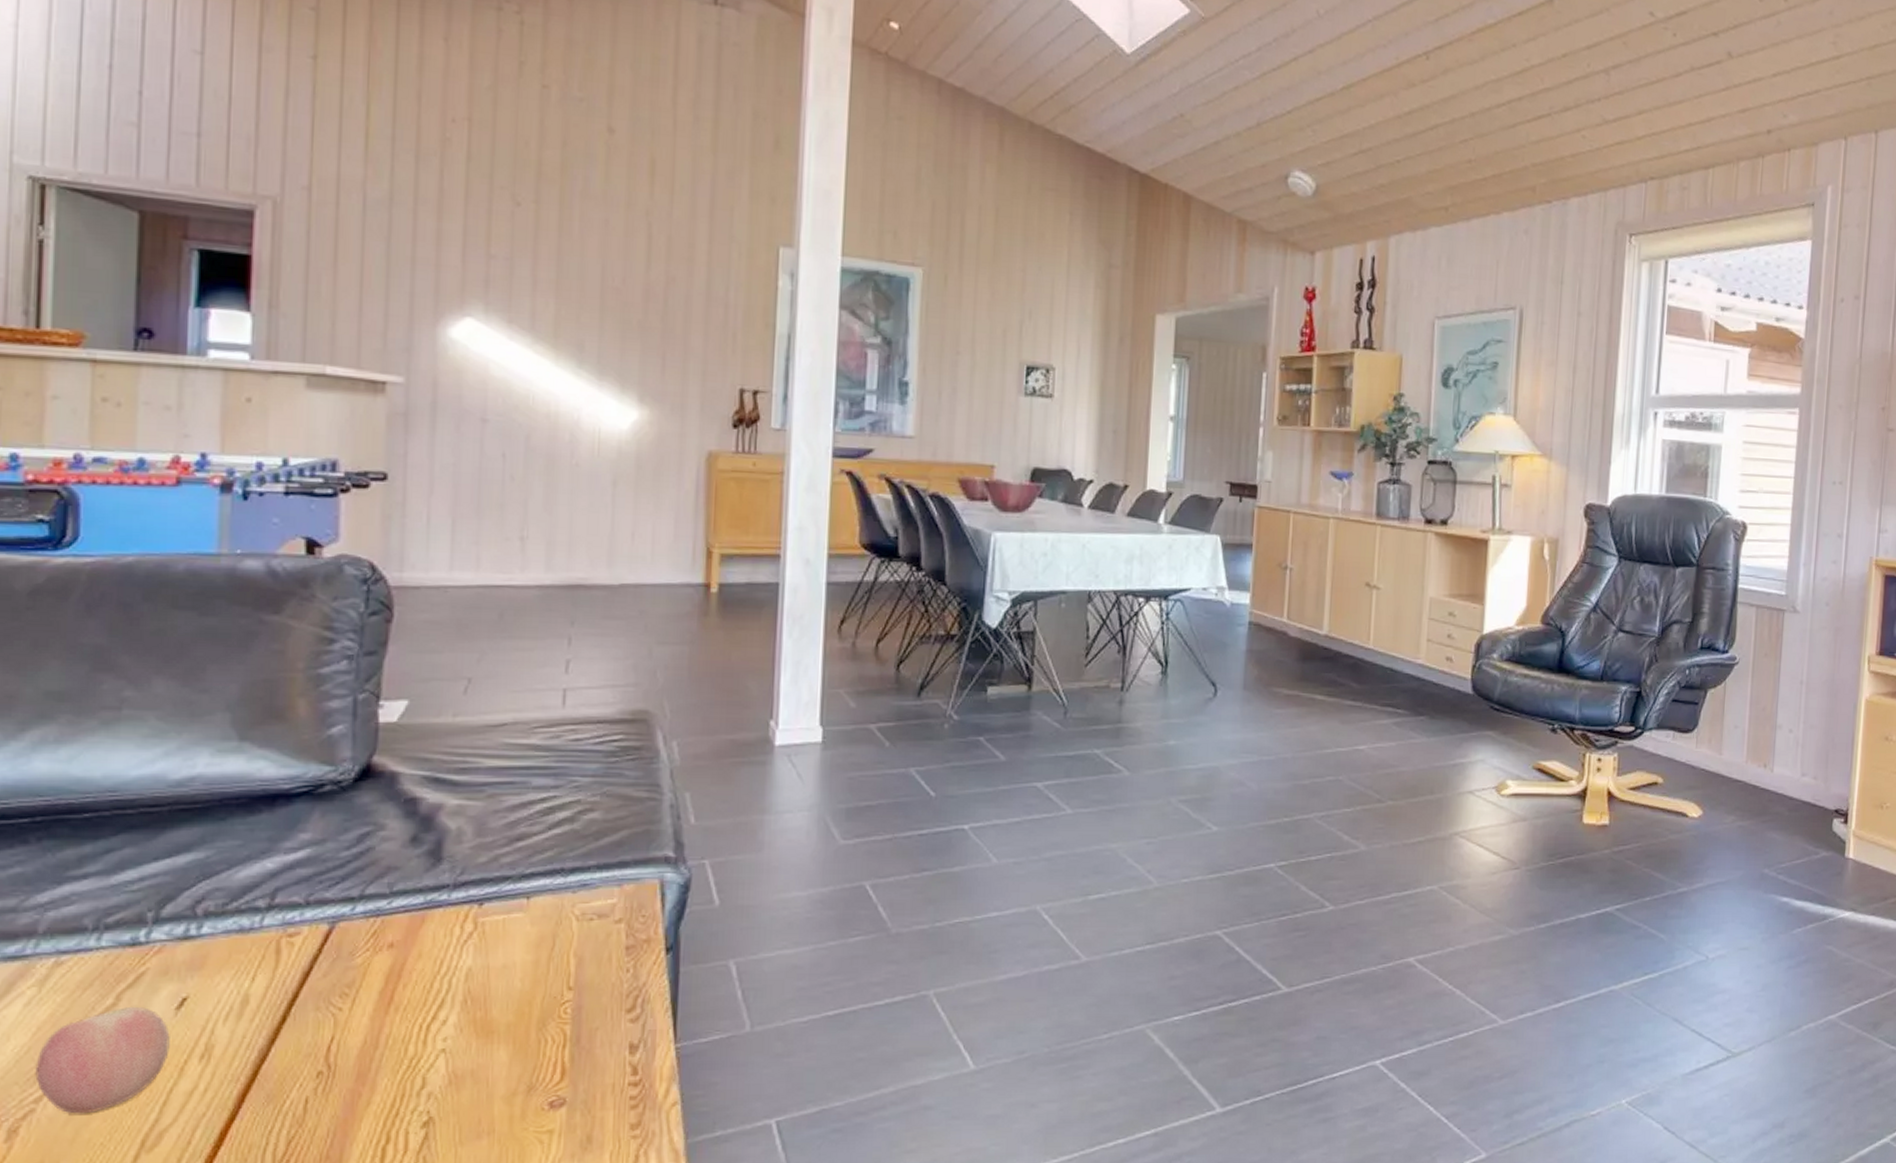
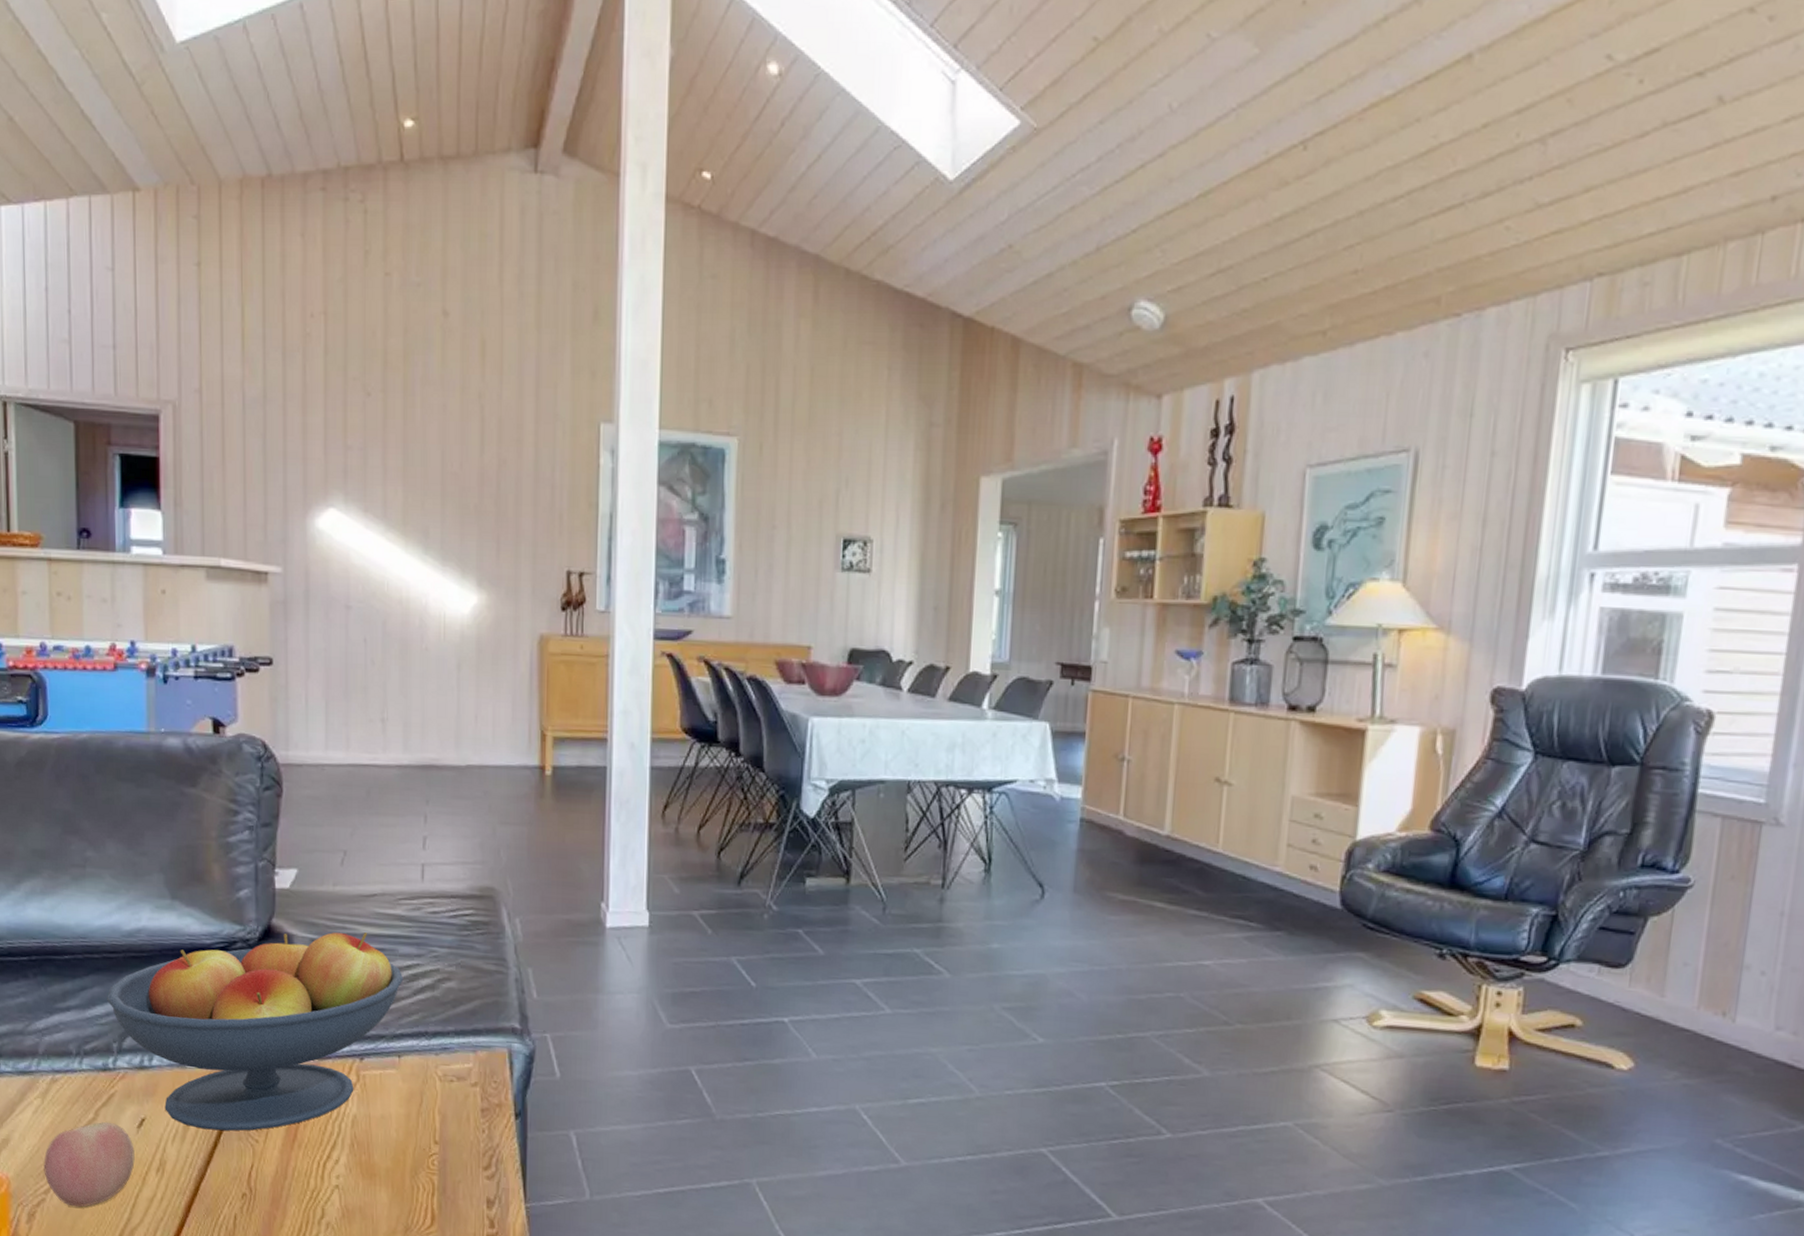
fruit bowl: none [140,766,537,1002] -> present [106,932,404,1132]

